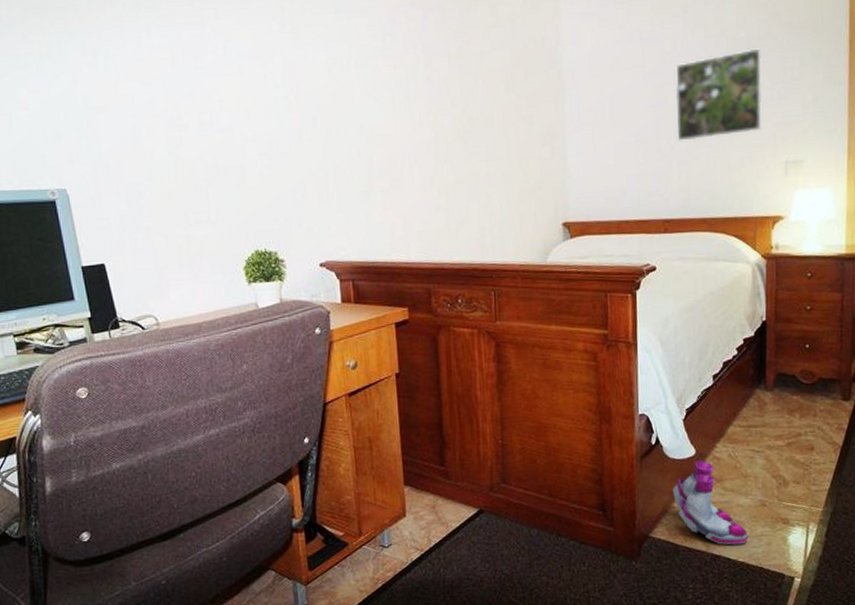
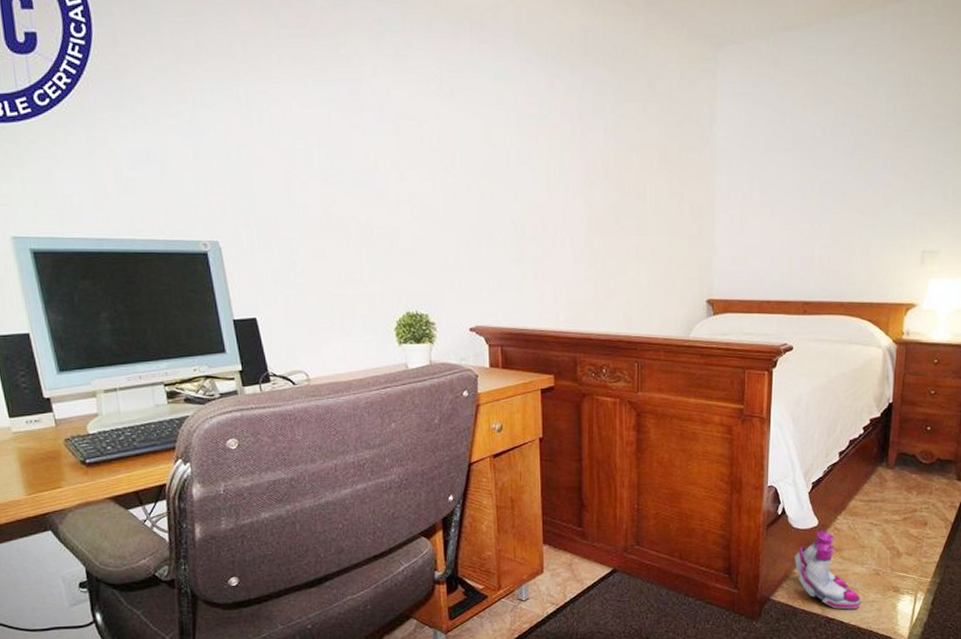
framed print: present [675,48,763,141] -> none [821,138,909,226]

